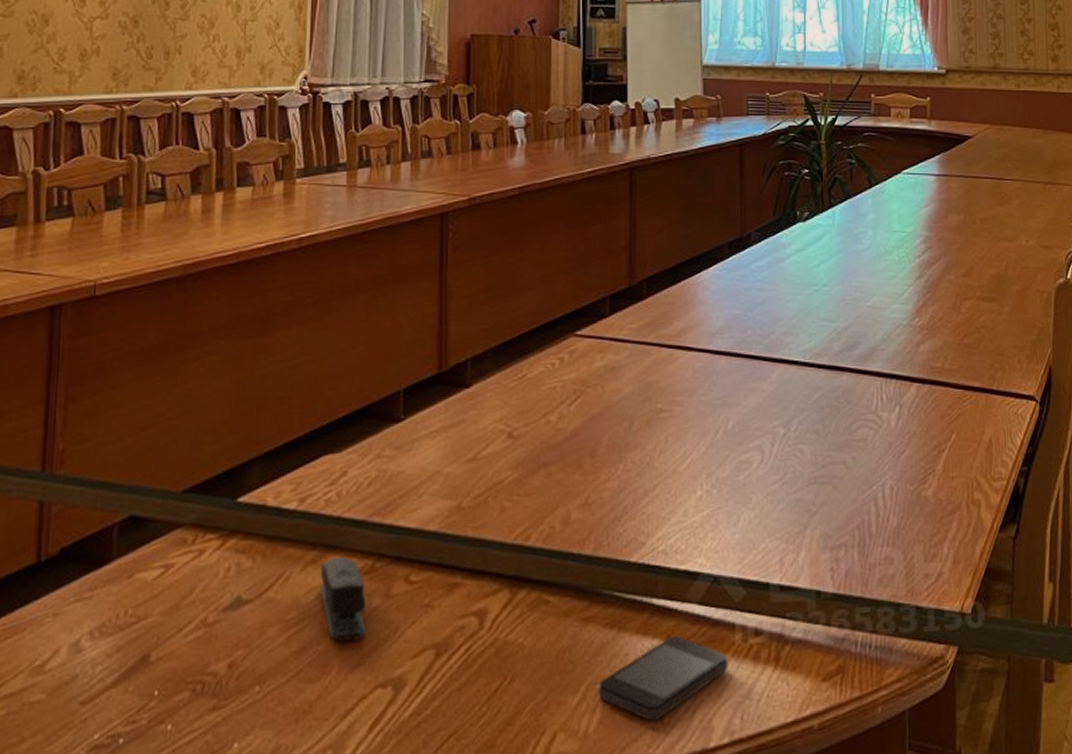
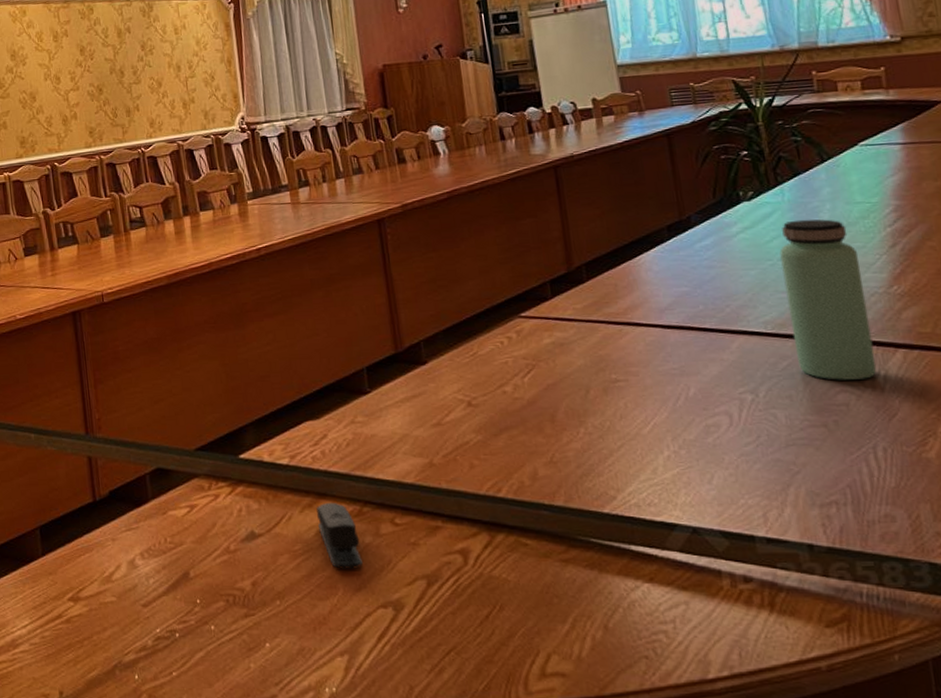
smartphone: present [598,636,728,721] -> none [585,579,719,651]
bottle: none [825,245,894,415] -> present [779,219,877,380]

